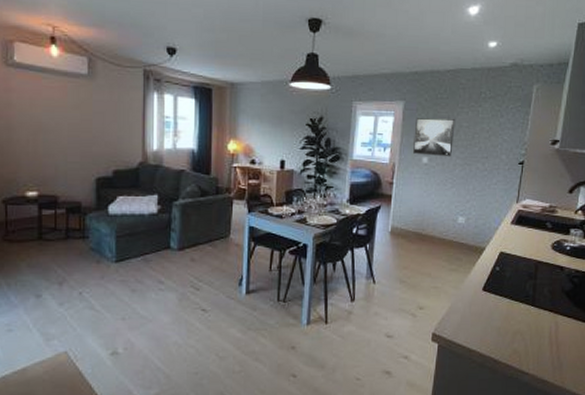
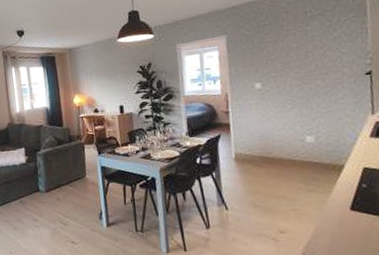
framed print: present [413,118,456,157] -> none [241,42,286,82]

